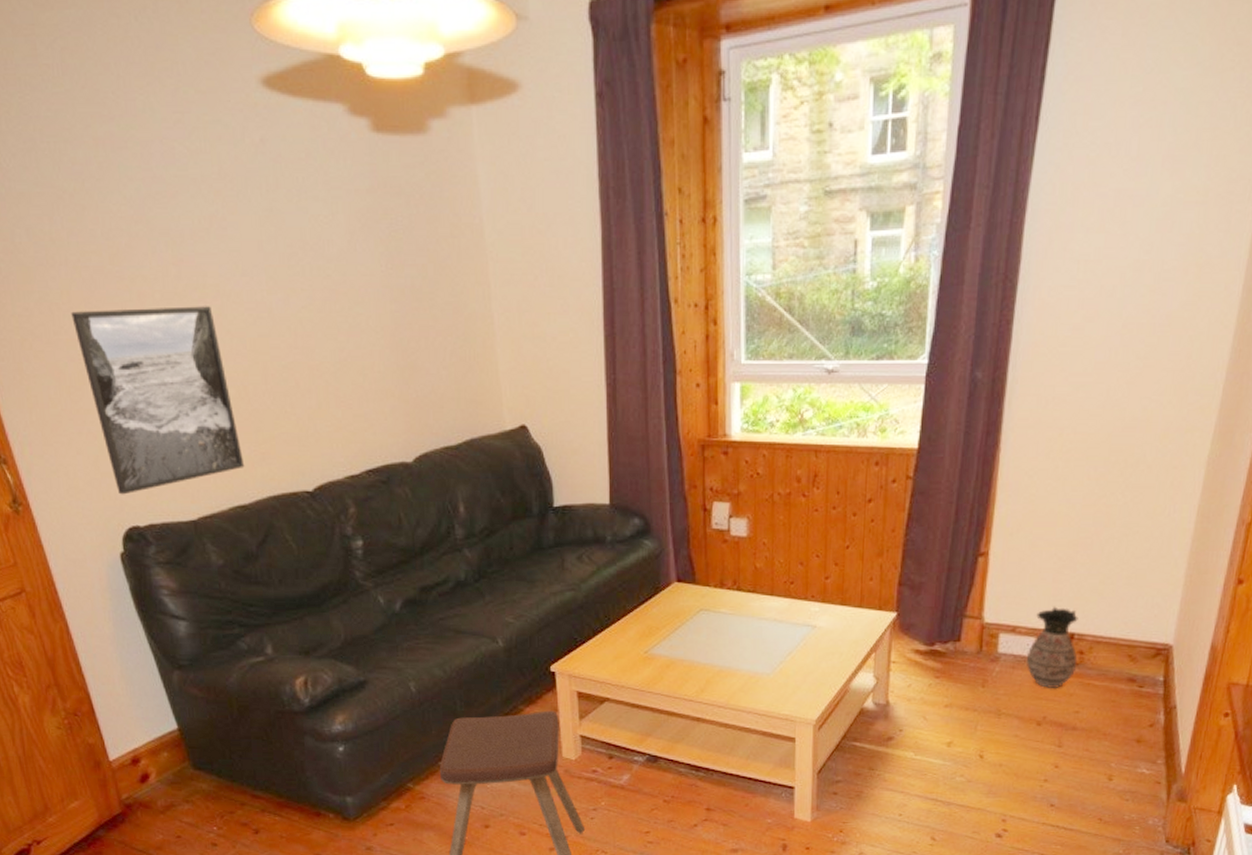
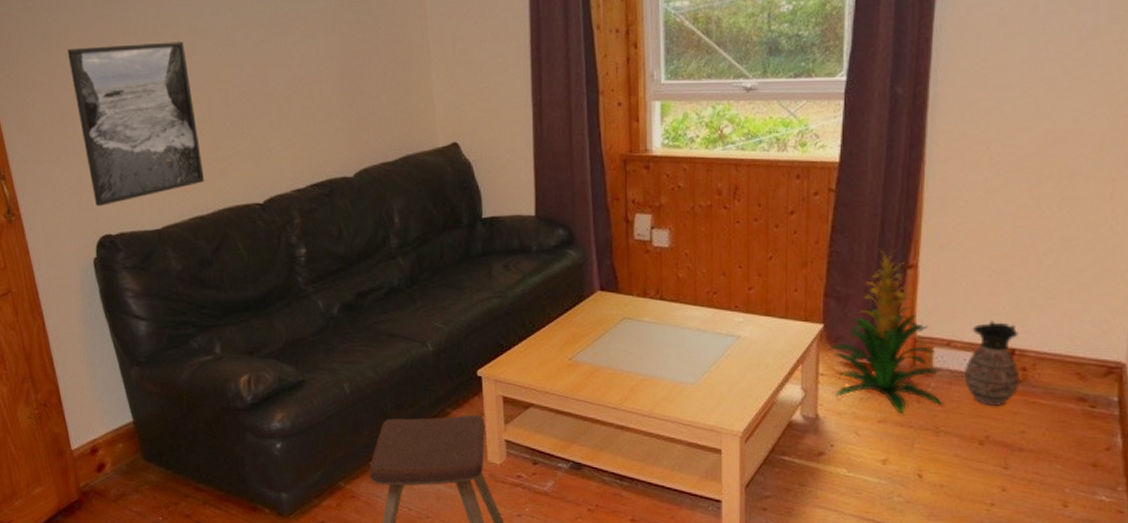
indoor plant: none [901,536,1005,698] -> present [829,248,942,414]

